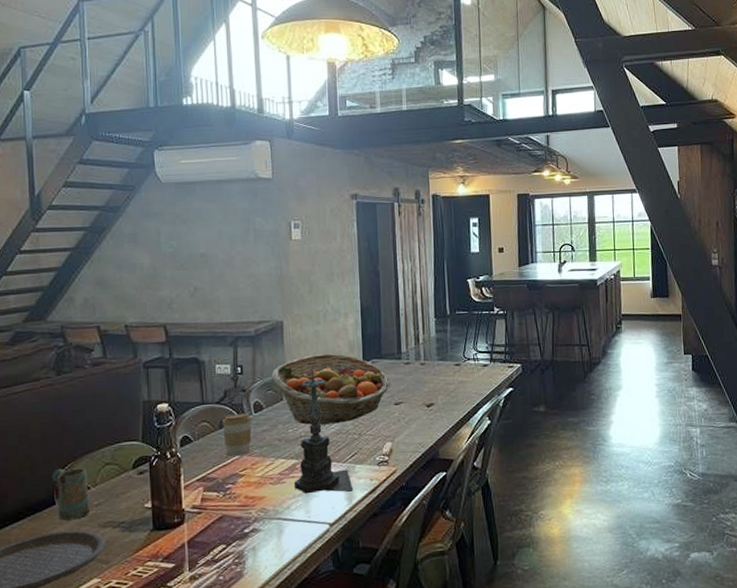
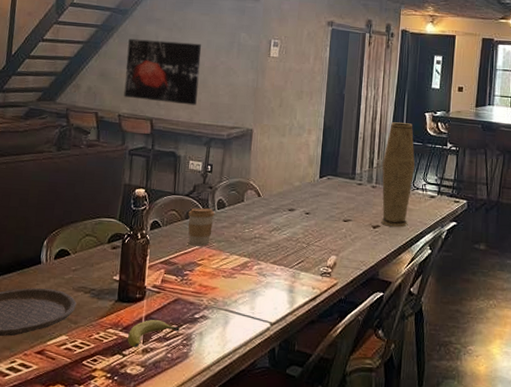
mug: present [51,468,91,521] -> none [39,232,70,280]
wall art: none [125,235,215,305] -> present [123,38,201,106]
fruit: none [171,542,229,577] -> present [128,320,180,348]
fruit basket: present [271,353,391,425] -> none [236,164,343,231]
candle holder: present [293,364,354,494] -> none [243,173,296,296]
vase: none [429,292,464,403] -> present [381,122,415,227]

